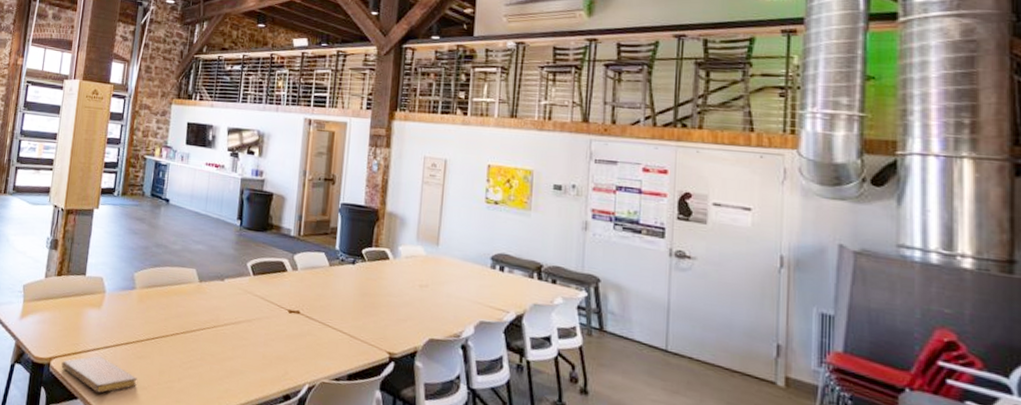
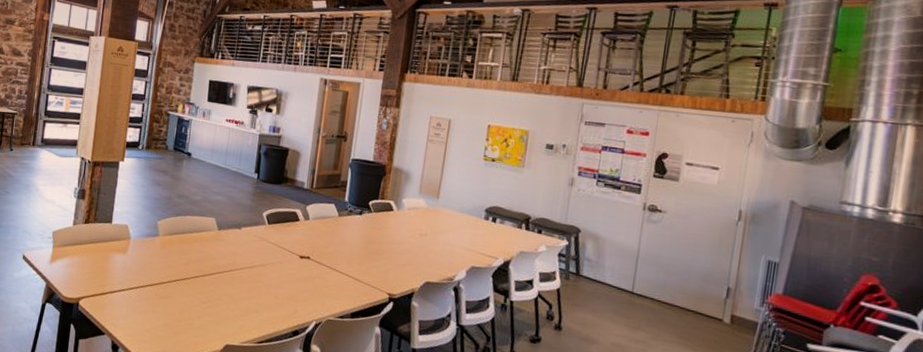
notebook: present [61,356,137,393] -> none [89,296,160,329]

